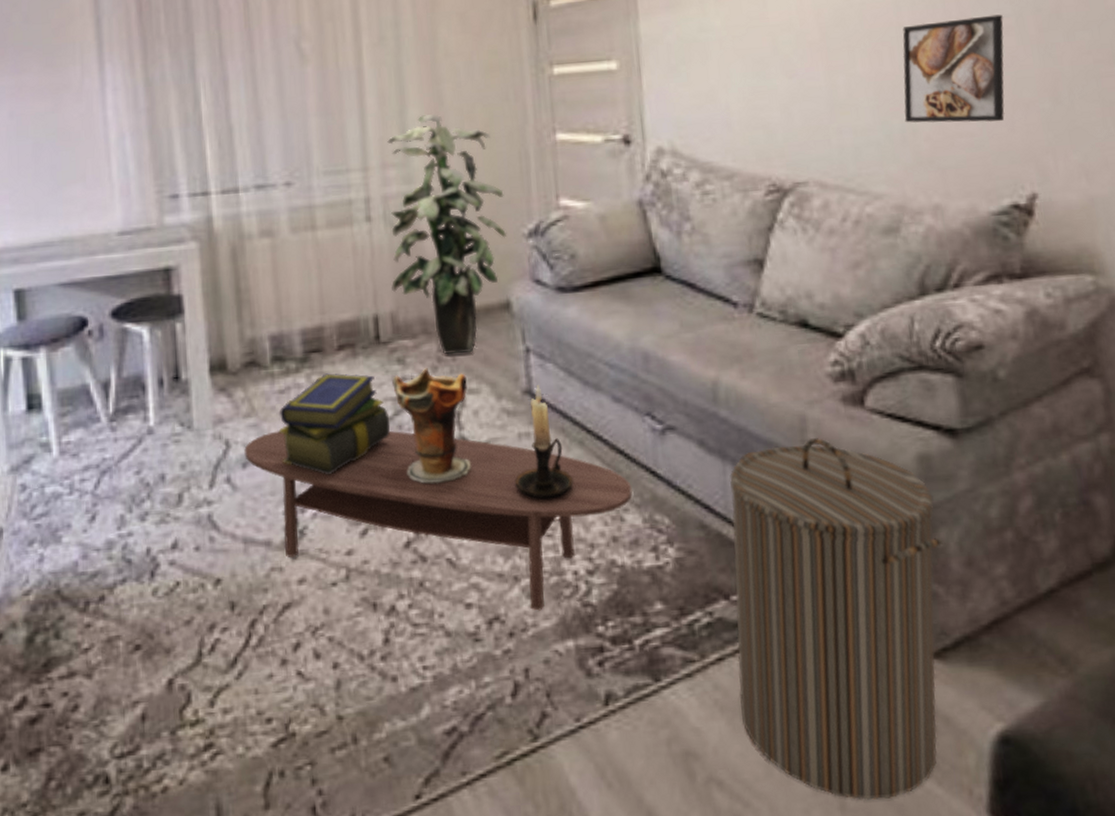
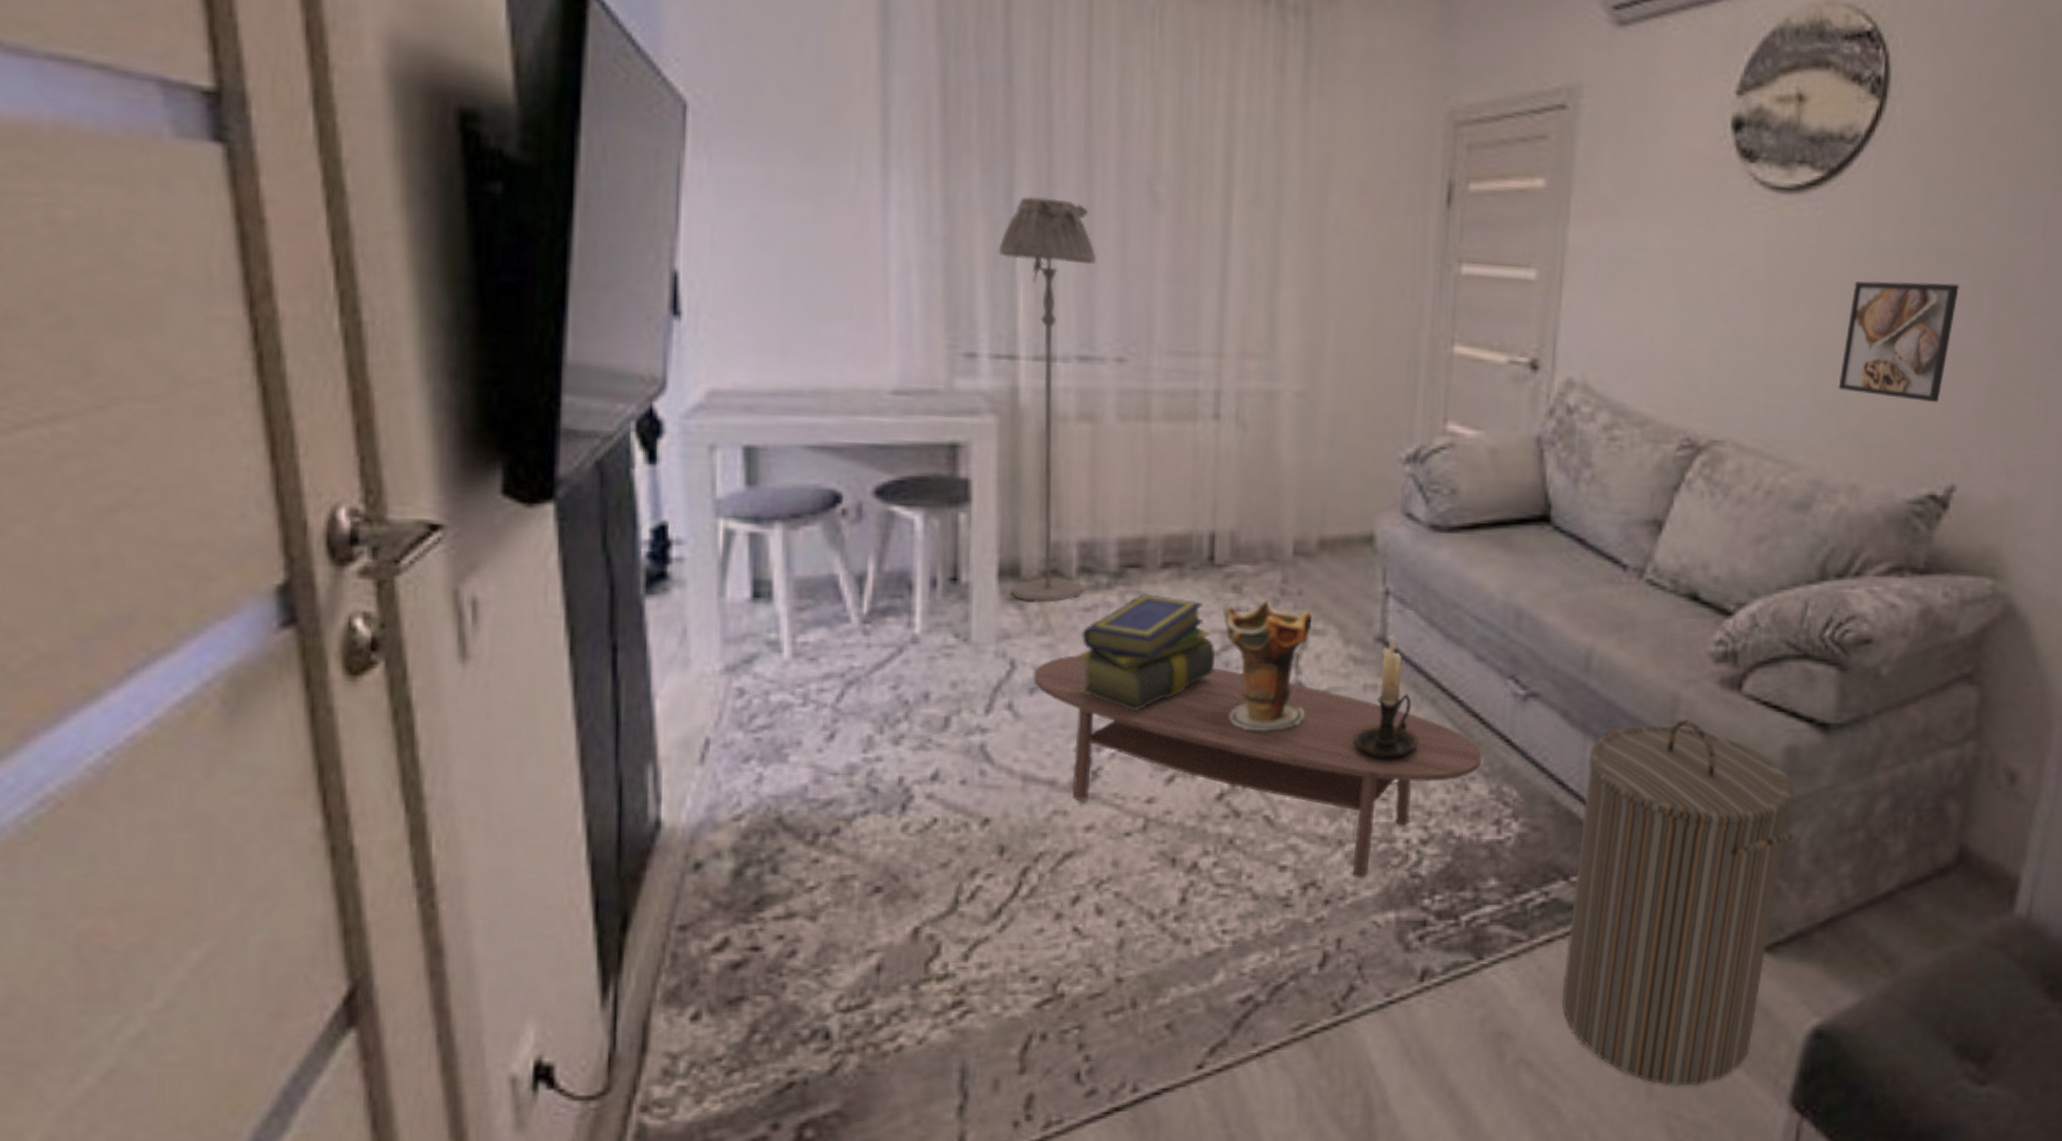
floor lamp: none [187,66,278,391] -> present [998,196,1098,603]
indoor plant: present [387,114,507,355] -> none [1236,298,1383,588]

